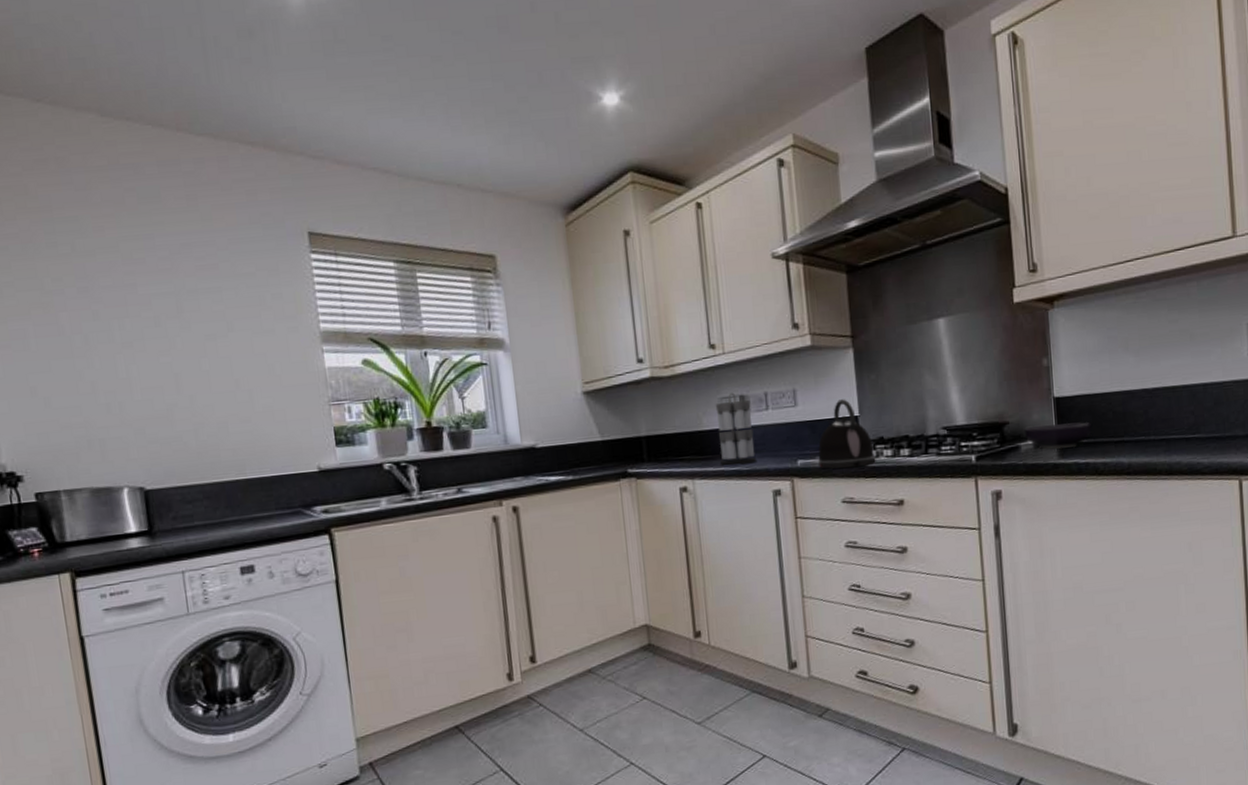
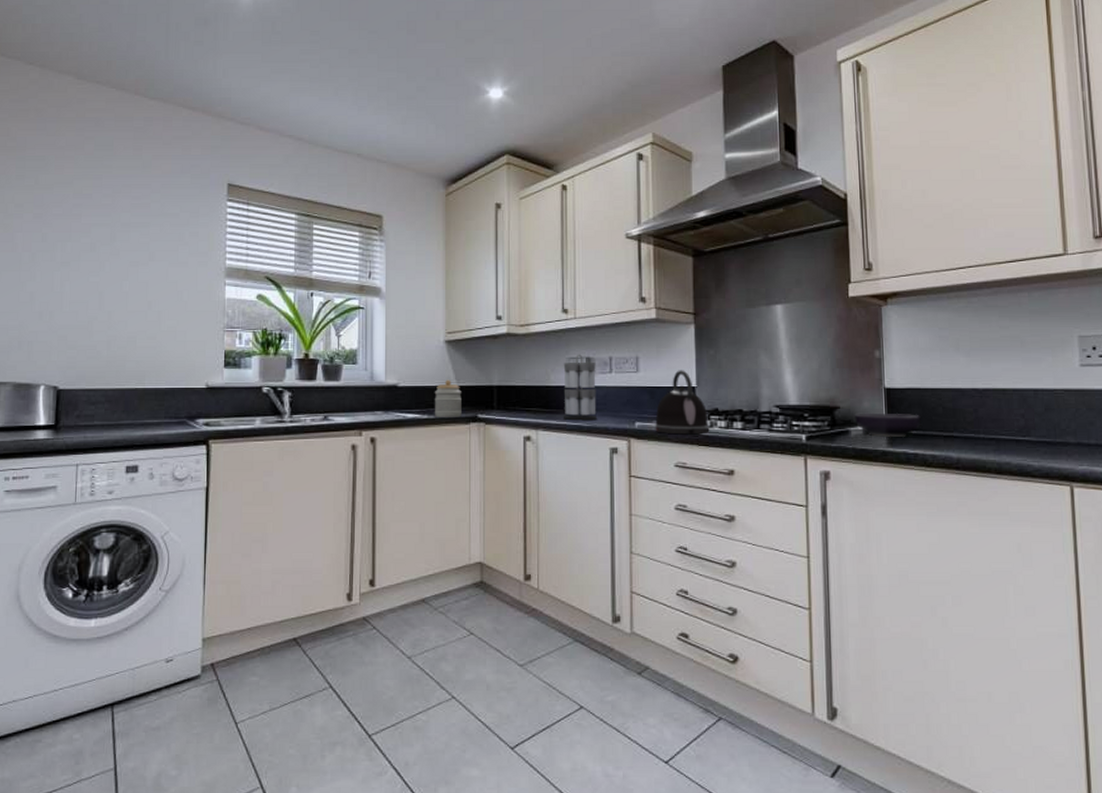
jar: none [577,434,611,477] -> present [434,379,463,417]

